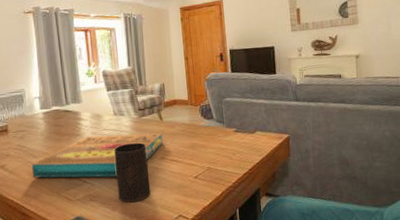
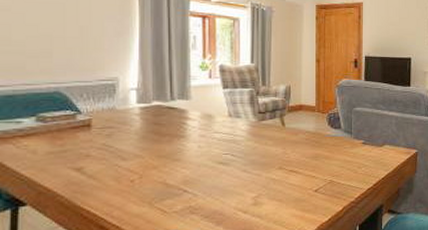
pizza box: present [31,133,163,178] -> none [118,139,283,188]
cup: present [114,142,151,203] -> none [225,149,264,217]

